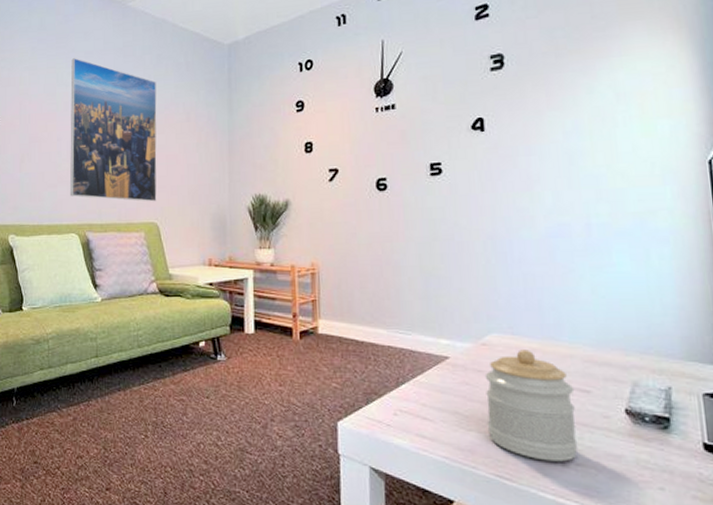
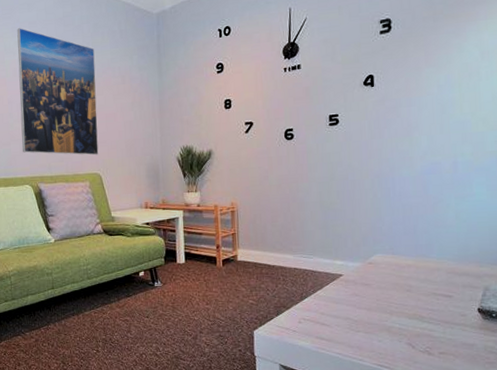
jar: present [484,349,578,462] -> none [370,266,441,352]

